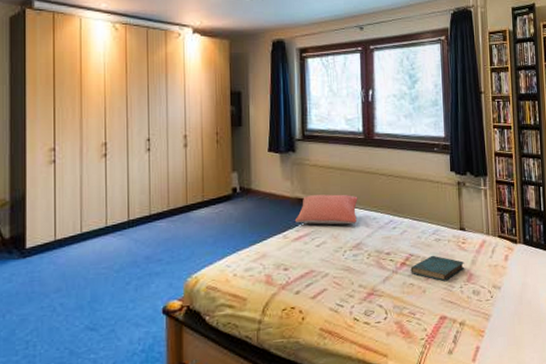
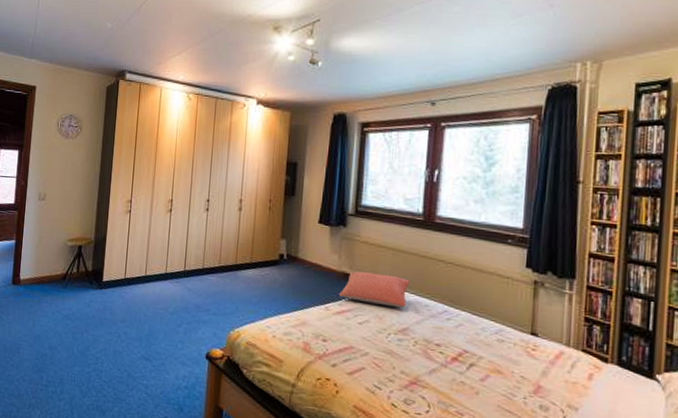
book: present [410,255,465,281] -> none [463,356,533,387]

